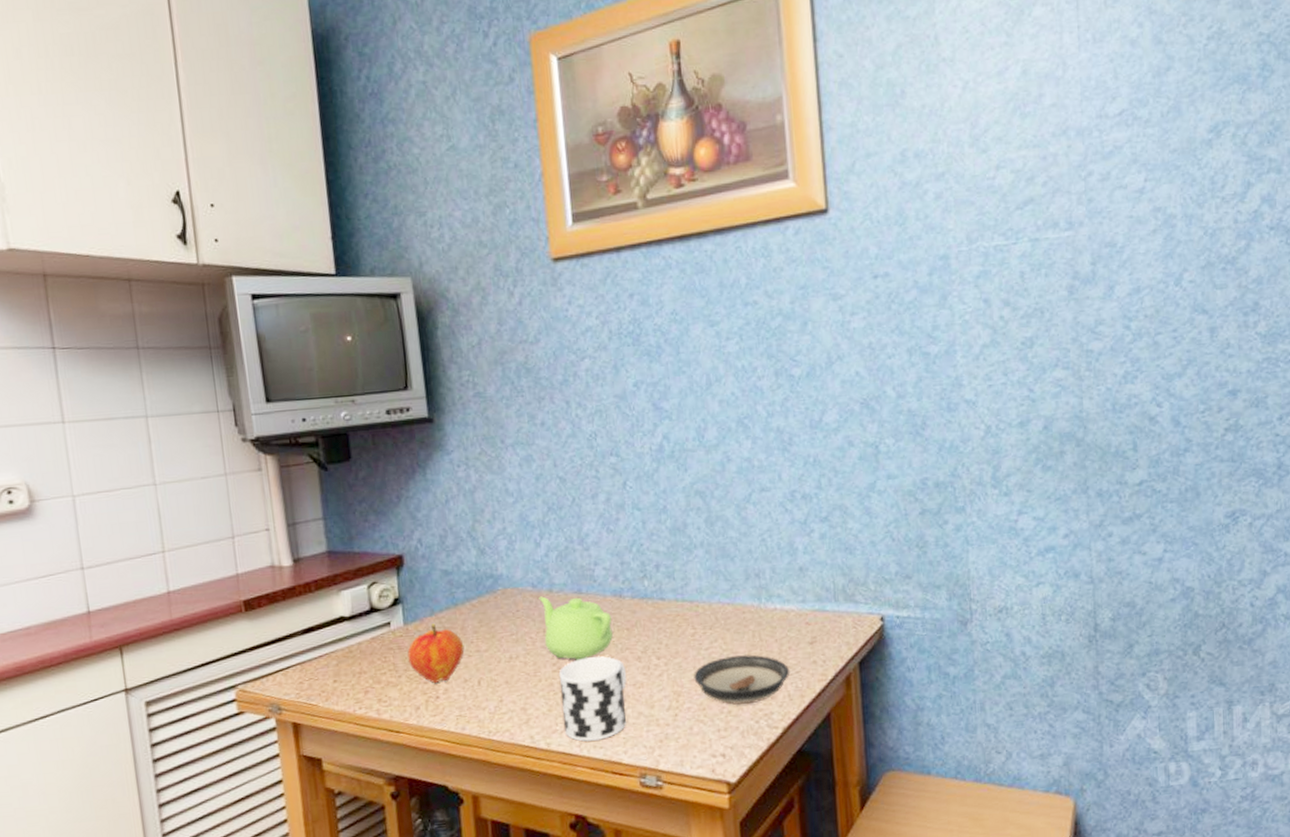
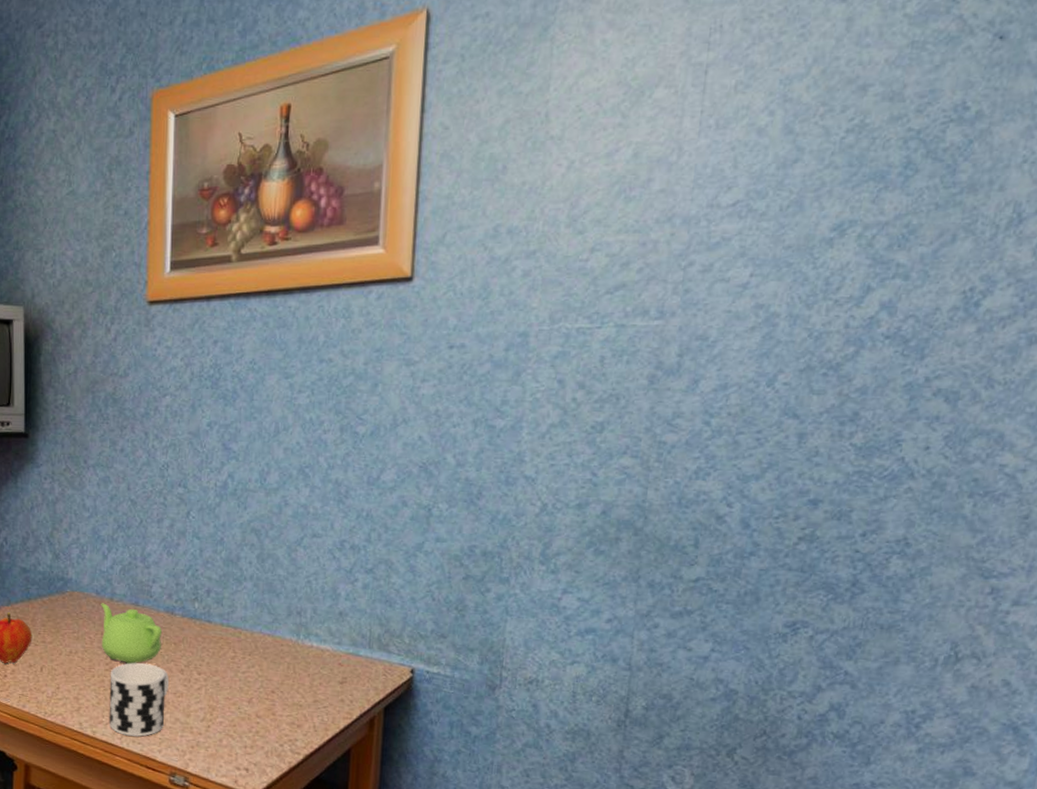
saucer: present [694,654,790,705] -> none [229,682,318,728]

